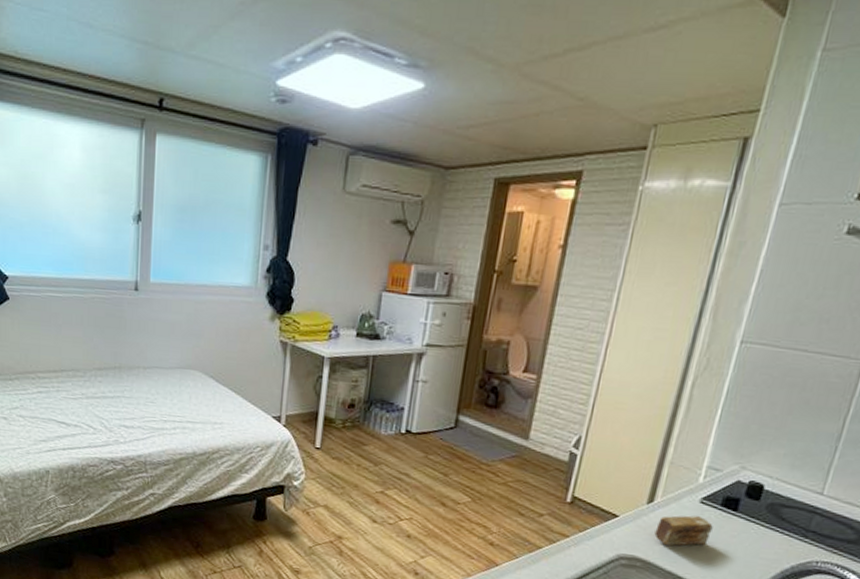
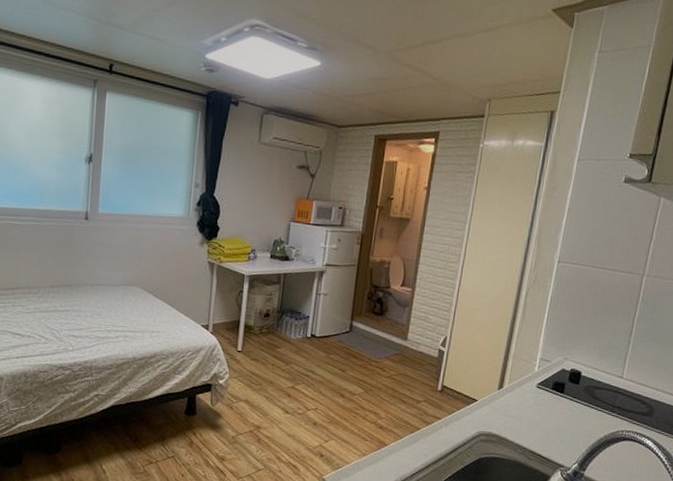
soap bar: present [654,515,713,546] -> none [505,398,547,423]

